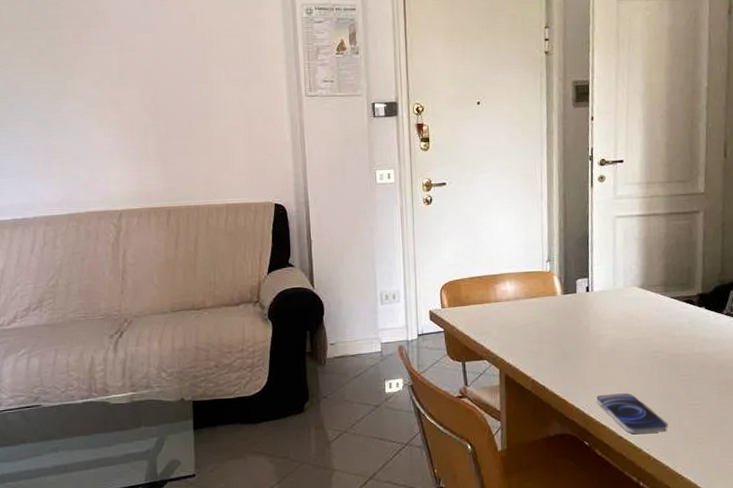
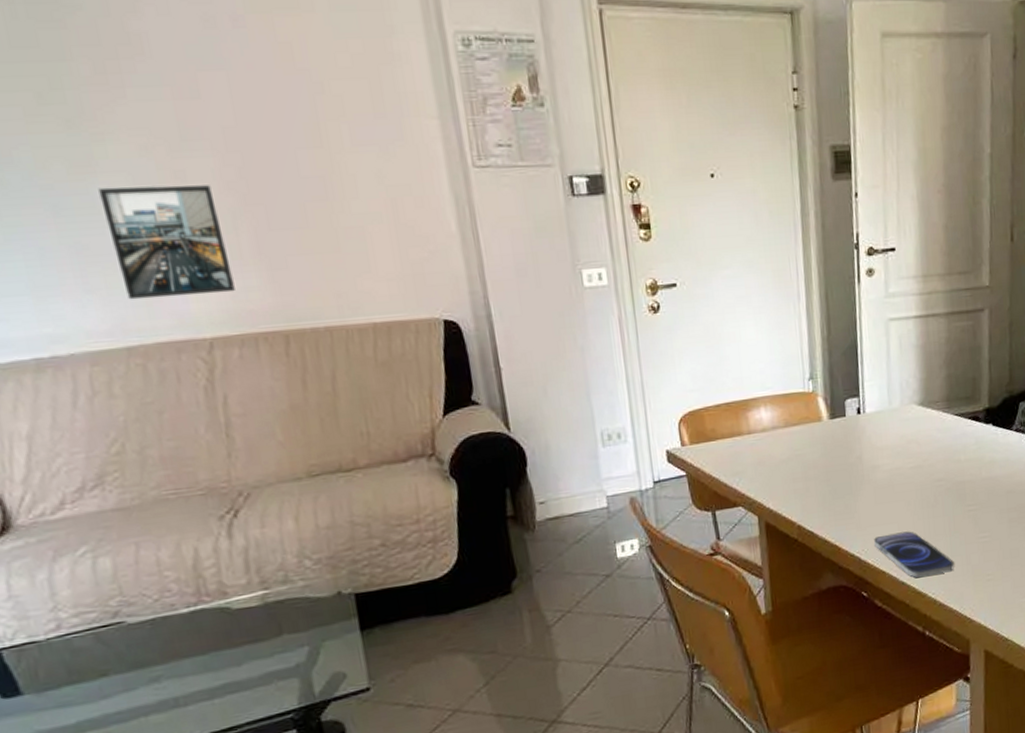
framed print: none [66,107,140,183] -> present [98,185,235,300]

